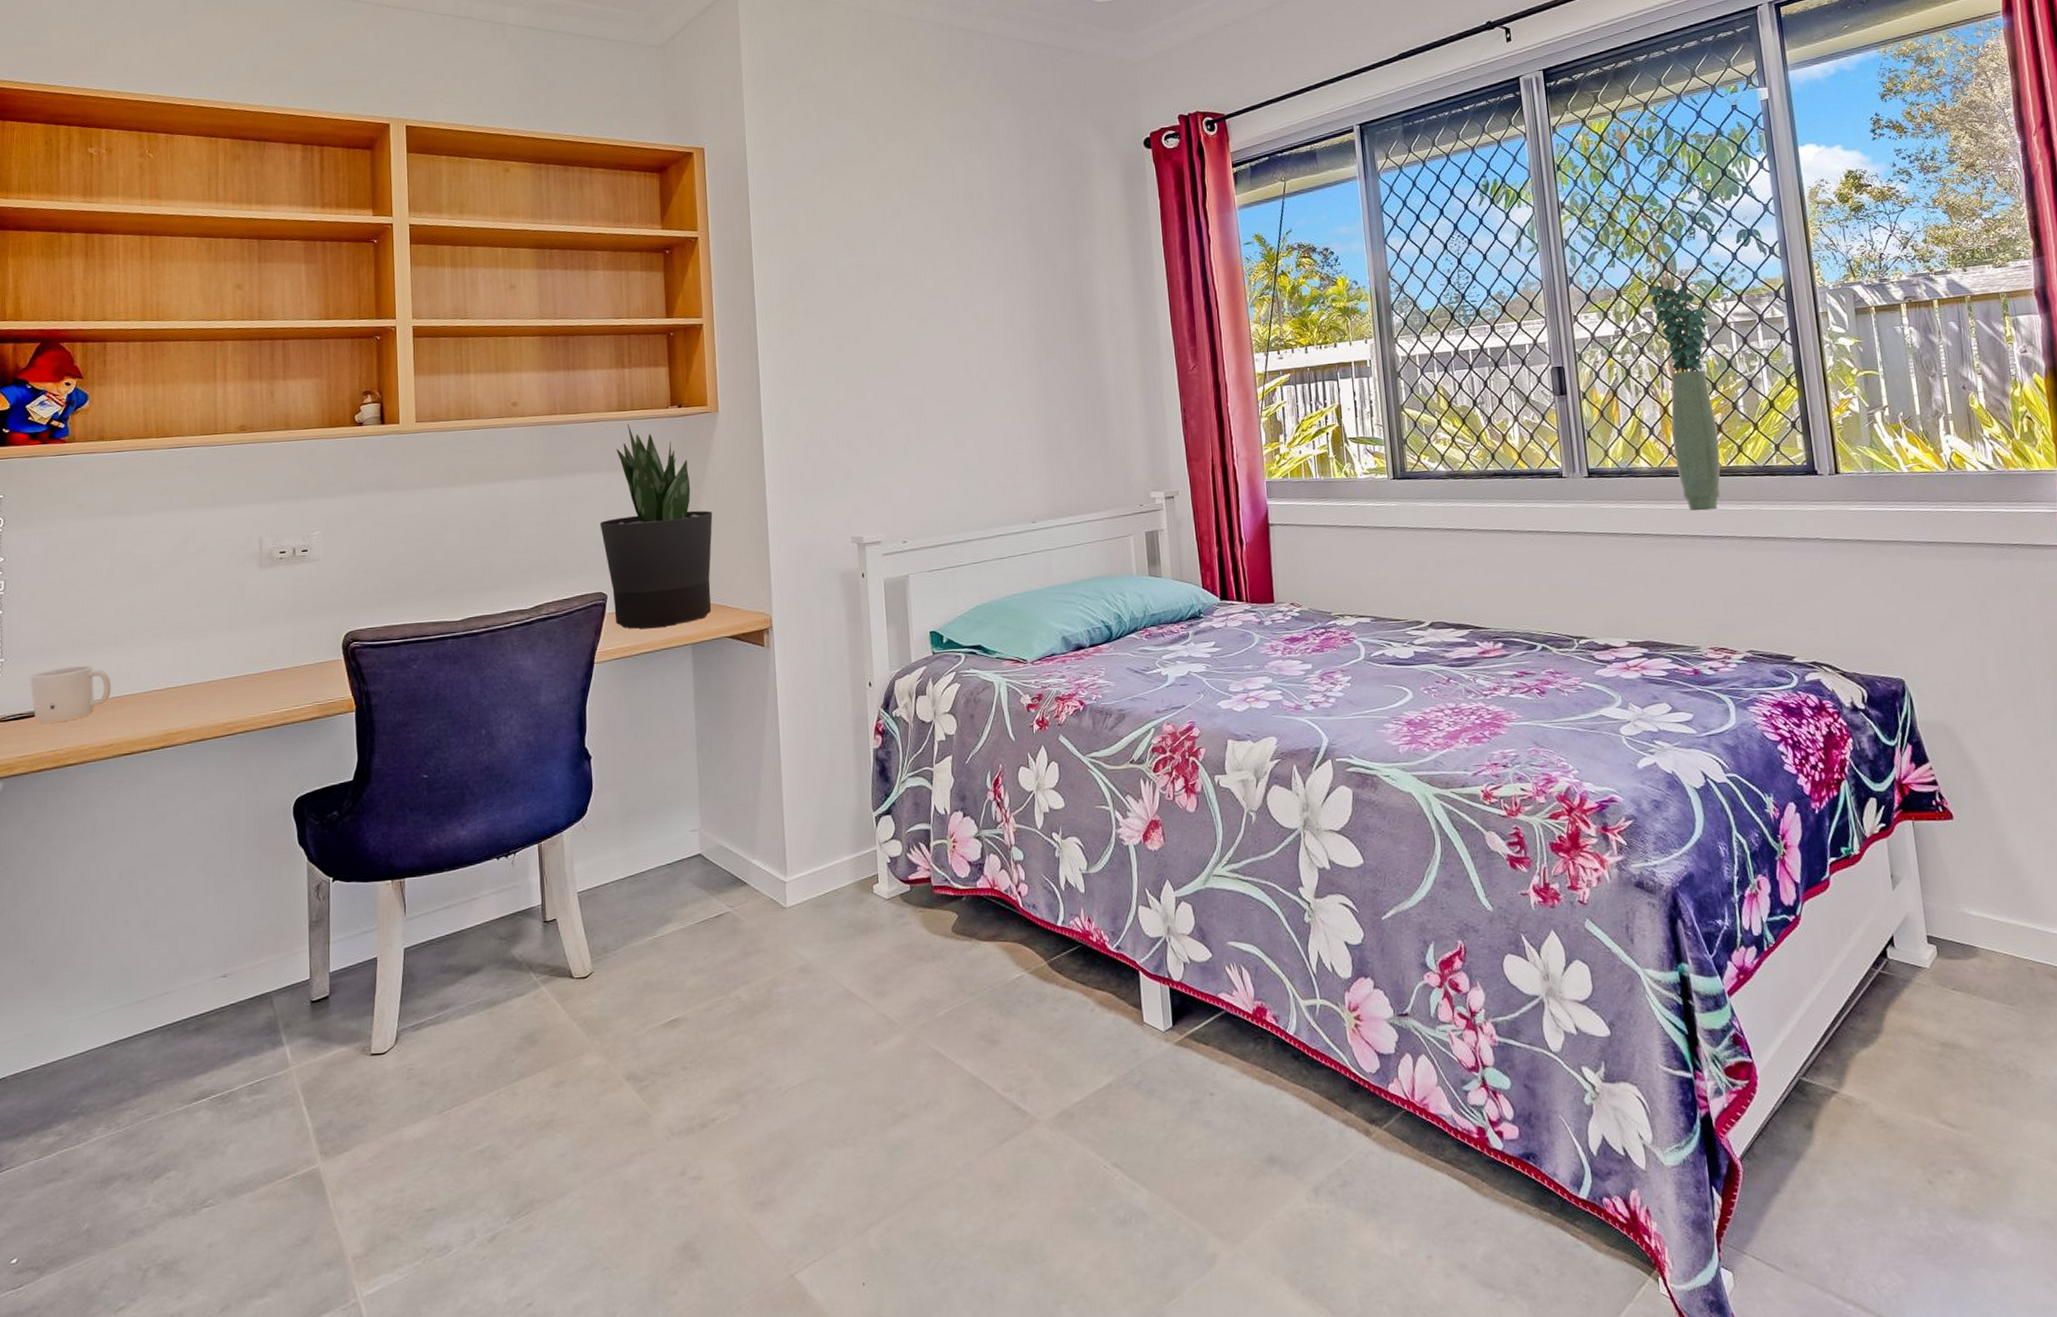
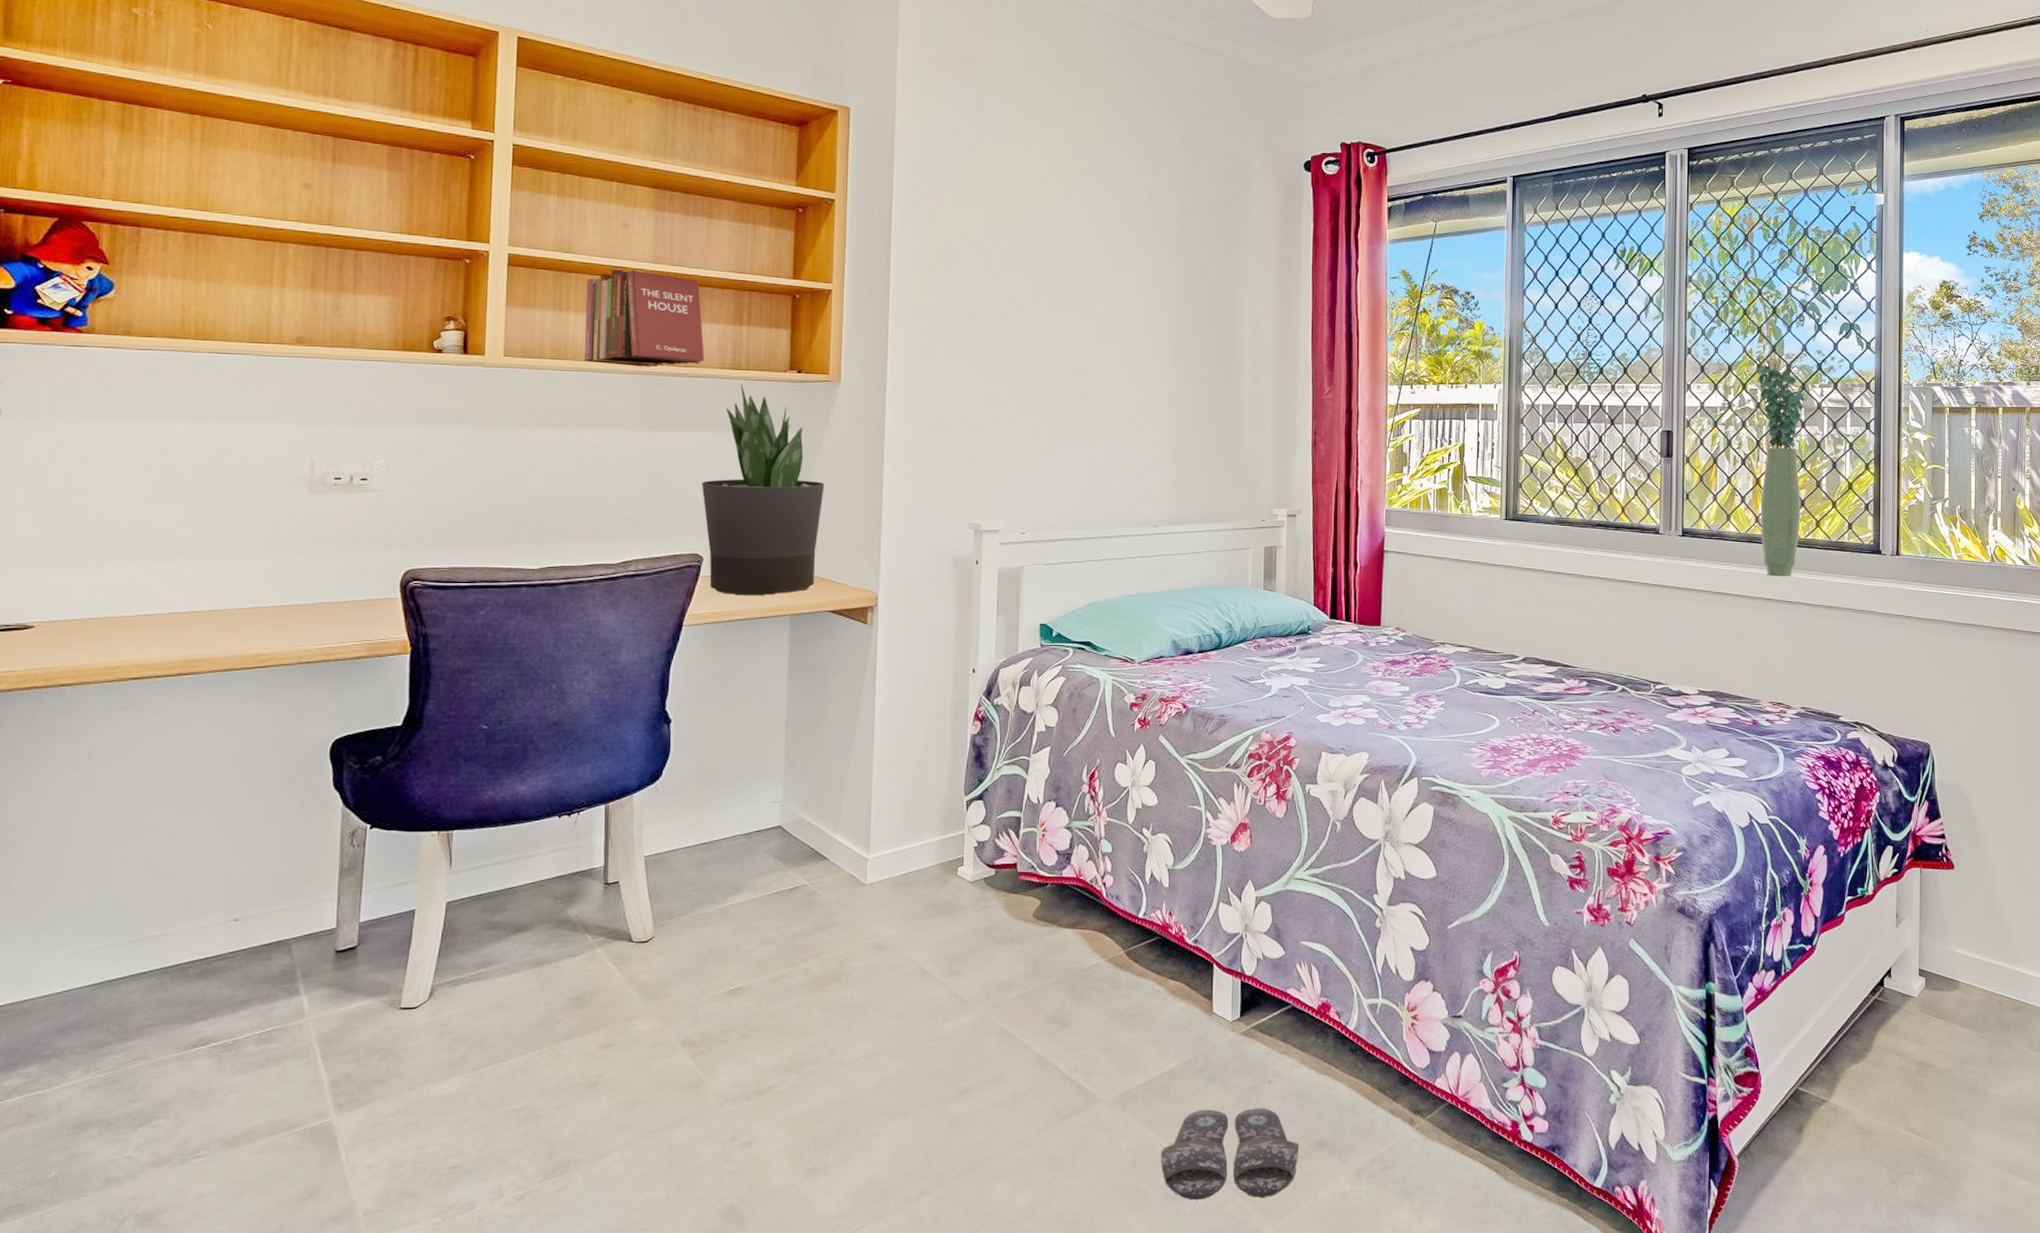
mug: present [30,665,111,725] -> none [21,578,121,639]
books: none [482,327,593,420] -> present [583,268,704,368]
slippers: none [1105,1122,1250,1225] -> present [1160,1108,1300,1200]

